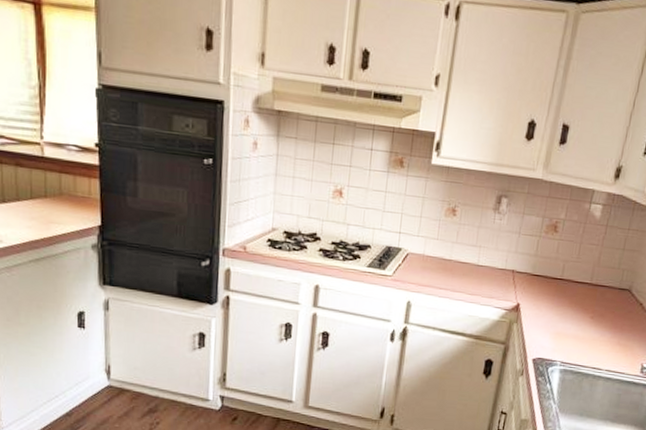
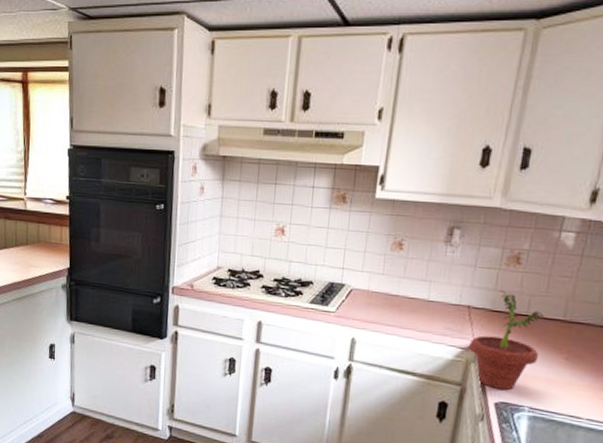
potted plant: none [512,256,575,347] -> present [469,290,544,391]

